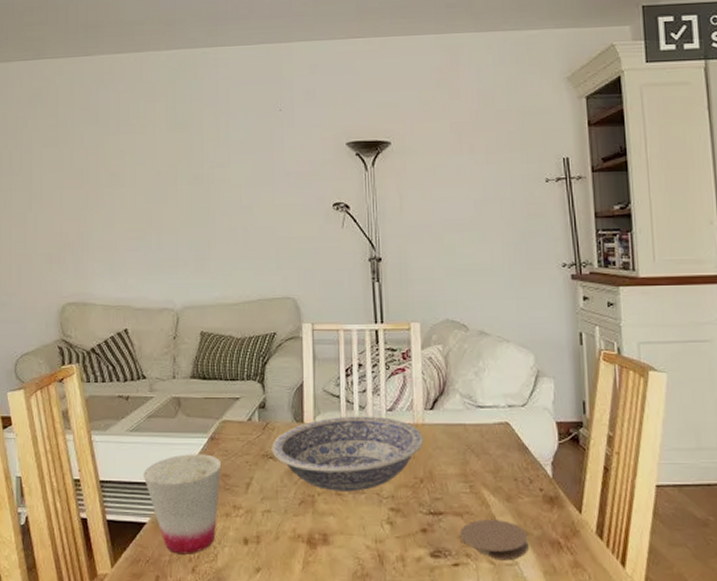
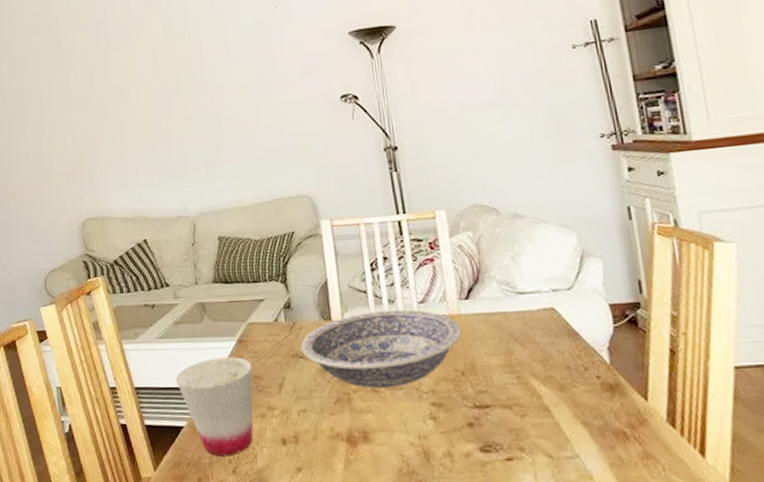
coaster: present [459,520,529,561] -> none [509,411,590,454]

